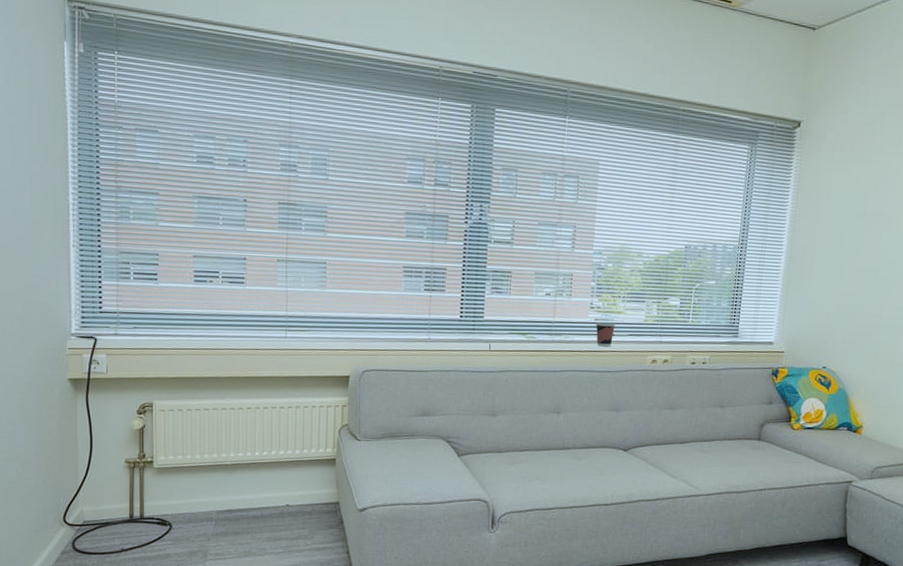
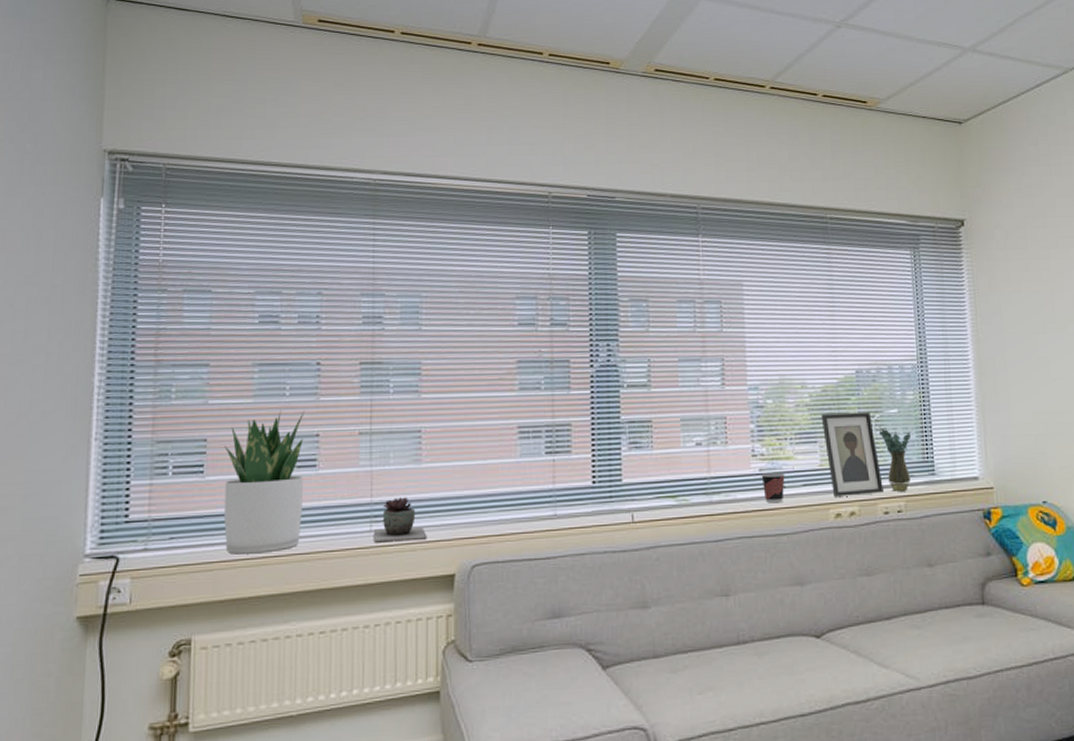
planter: none [172,236,235,346] -> present [224,410,305,555]
succulent plant: none [287,313,329,349] -> present [373,497,427,543]
picture frame: none [650,279,694,348] -> present [821,412,884,497]
vase: none [697,294,724,348] -> present [879,427,912,491]

